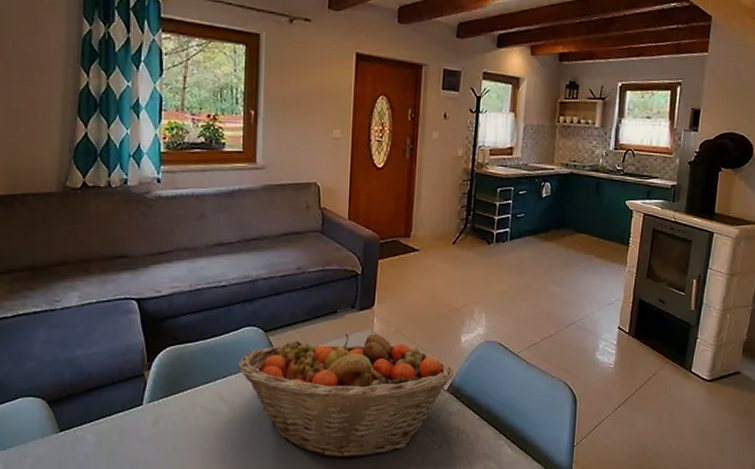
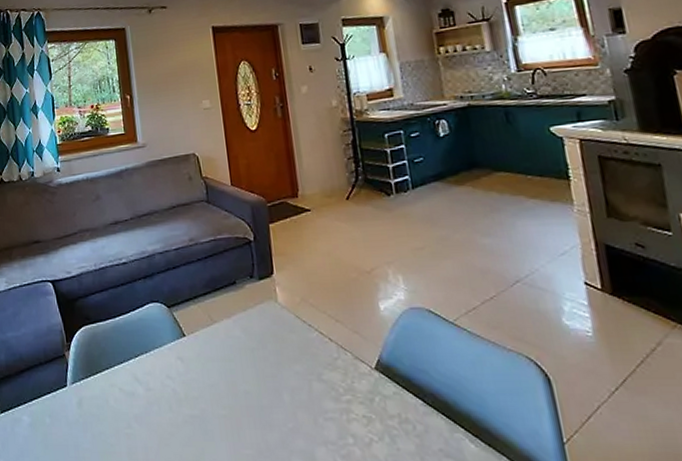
fruit basket: present [237,333,454,459] -> none [147,304,380,451]

